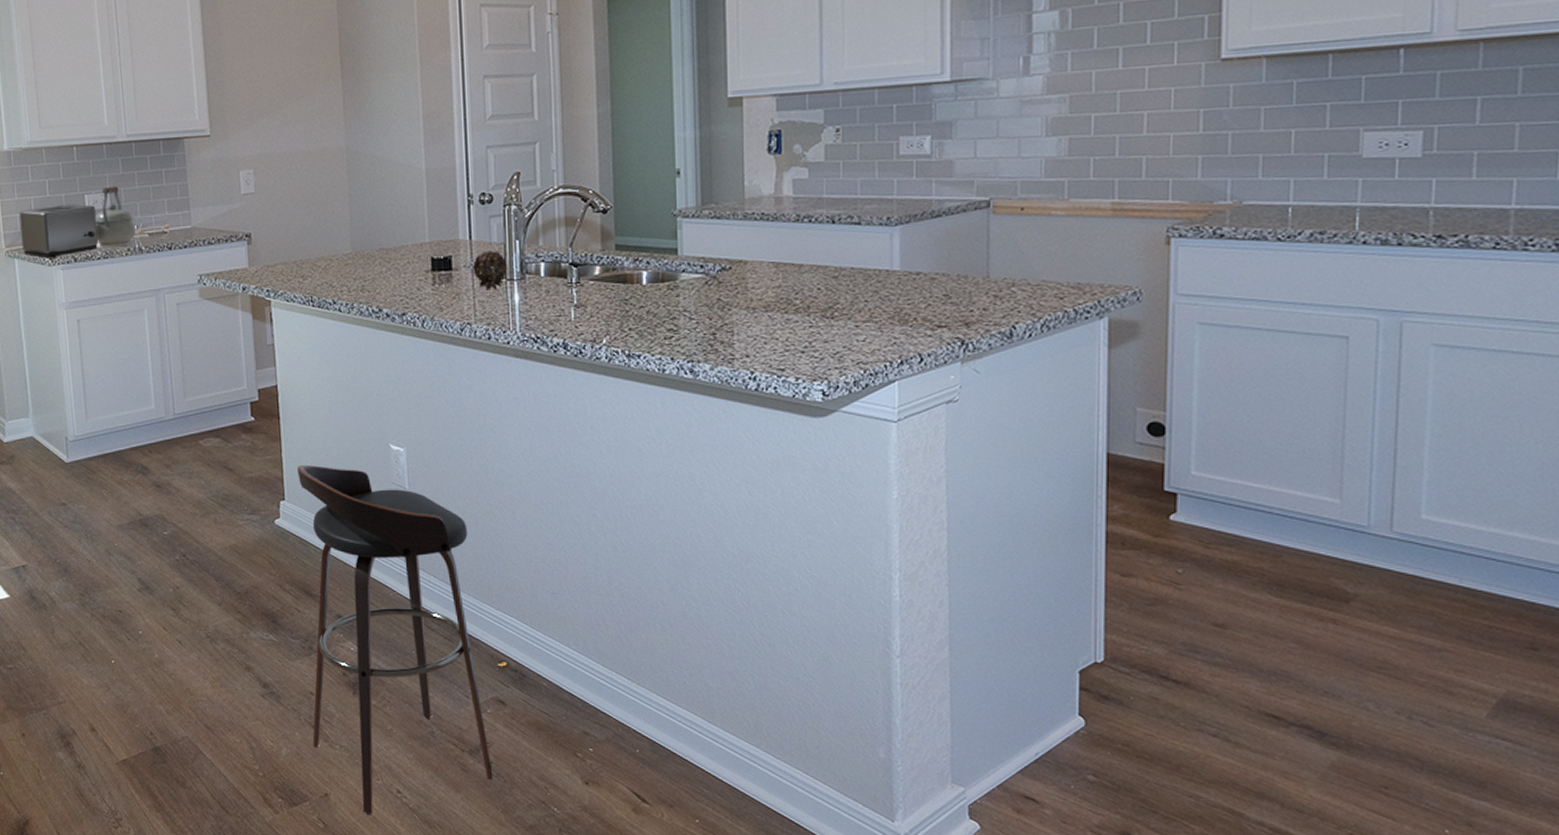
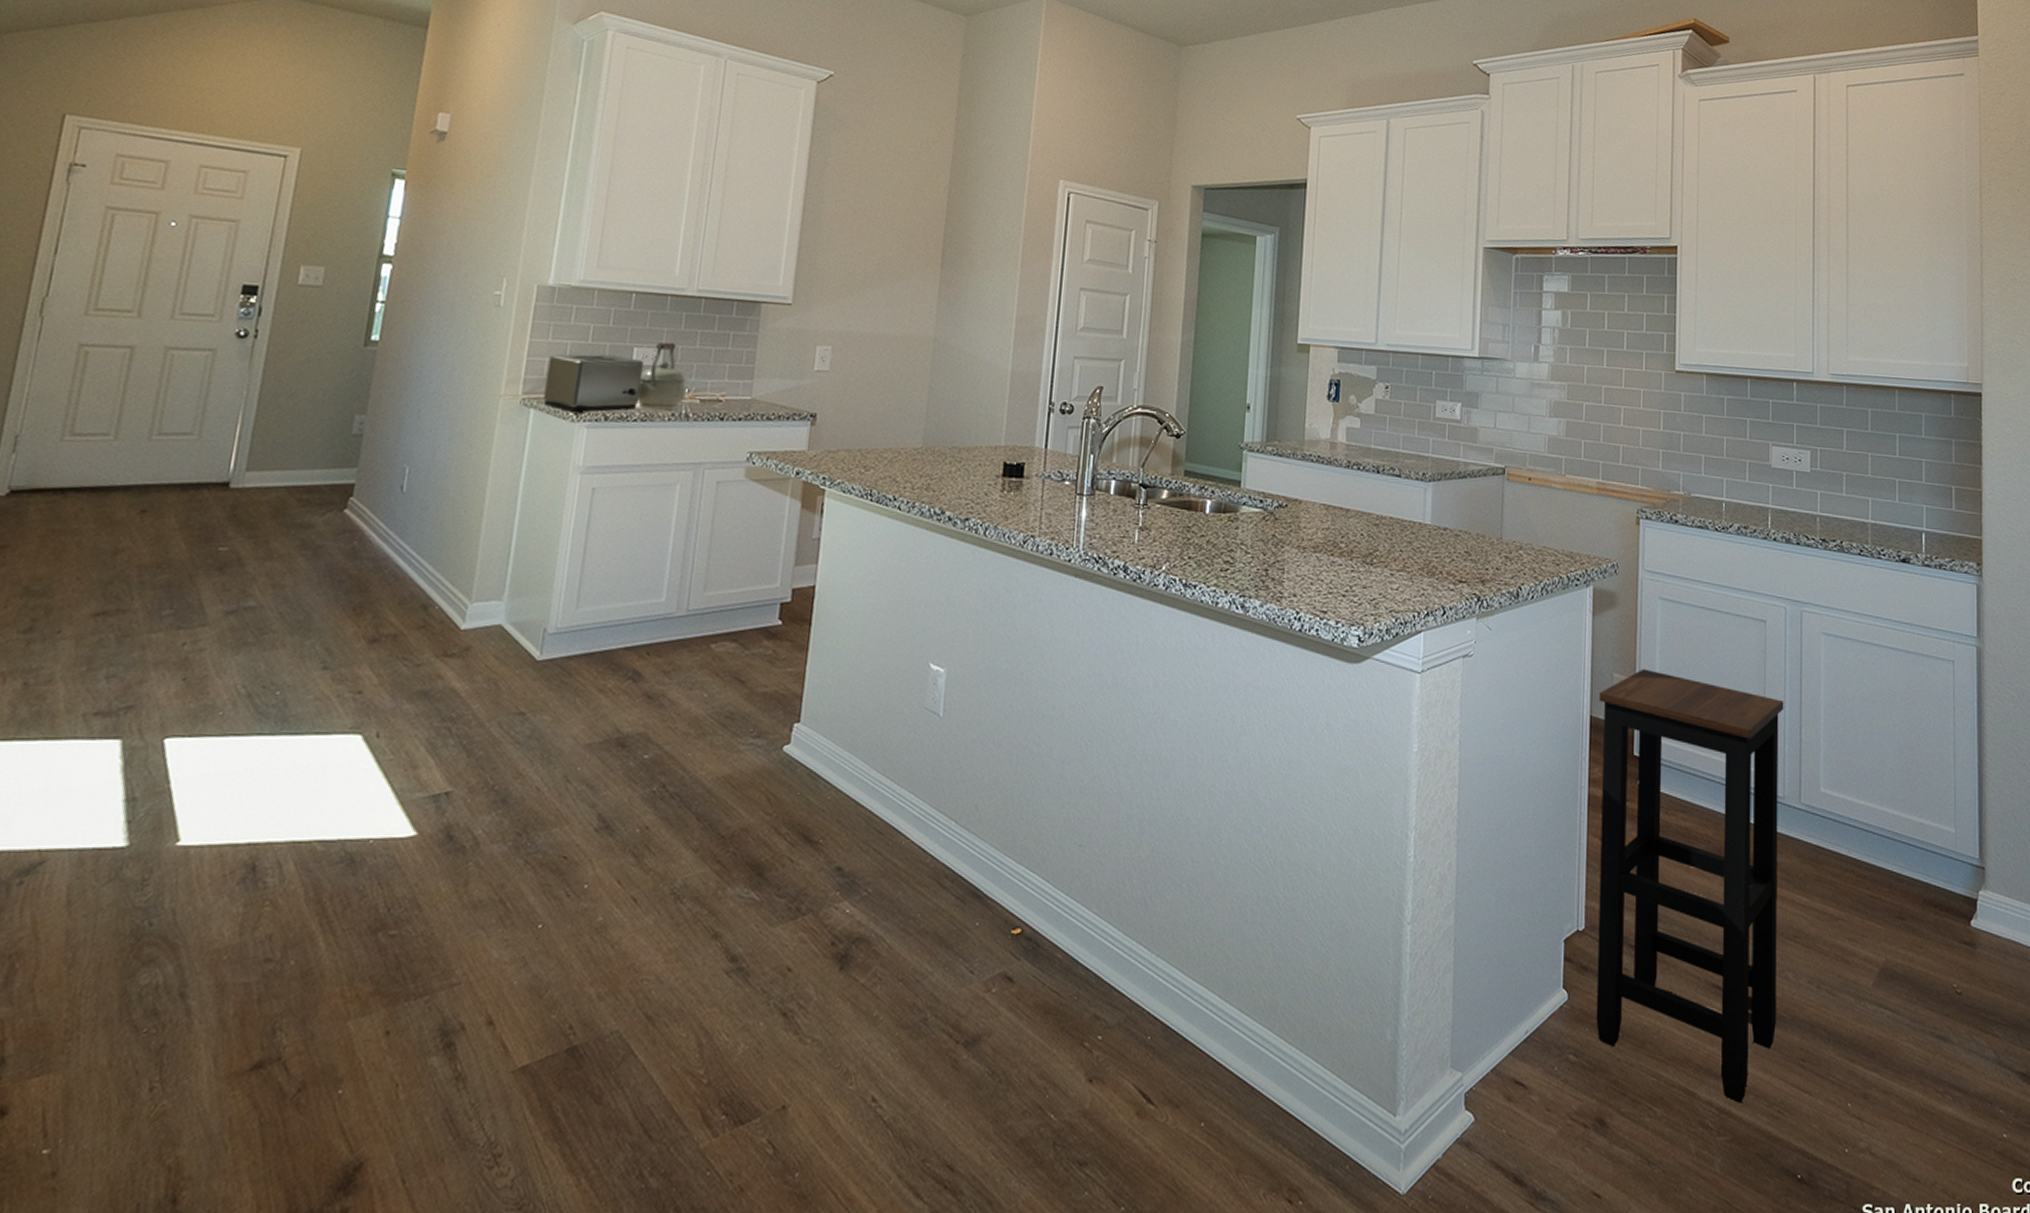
bar stool: present [296,465,493,814] -> none [778,682,1000,1132]
fruit: present [473,250,508,290] -> none [1044,462,1080,504]
bar stool: none [1118,400,1372,825] -> present [1596,668,1784,1103]

